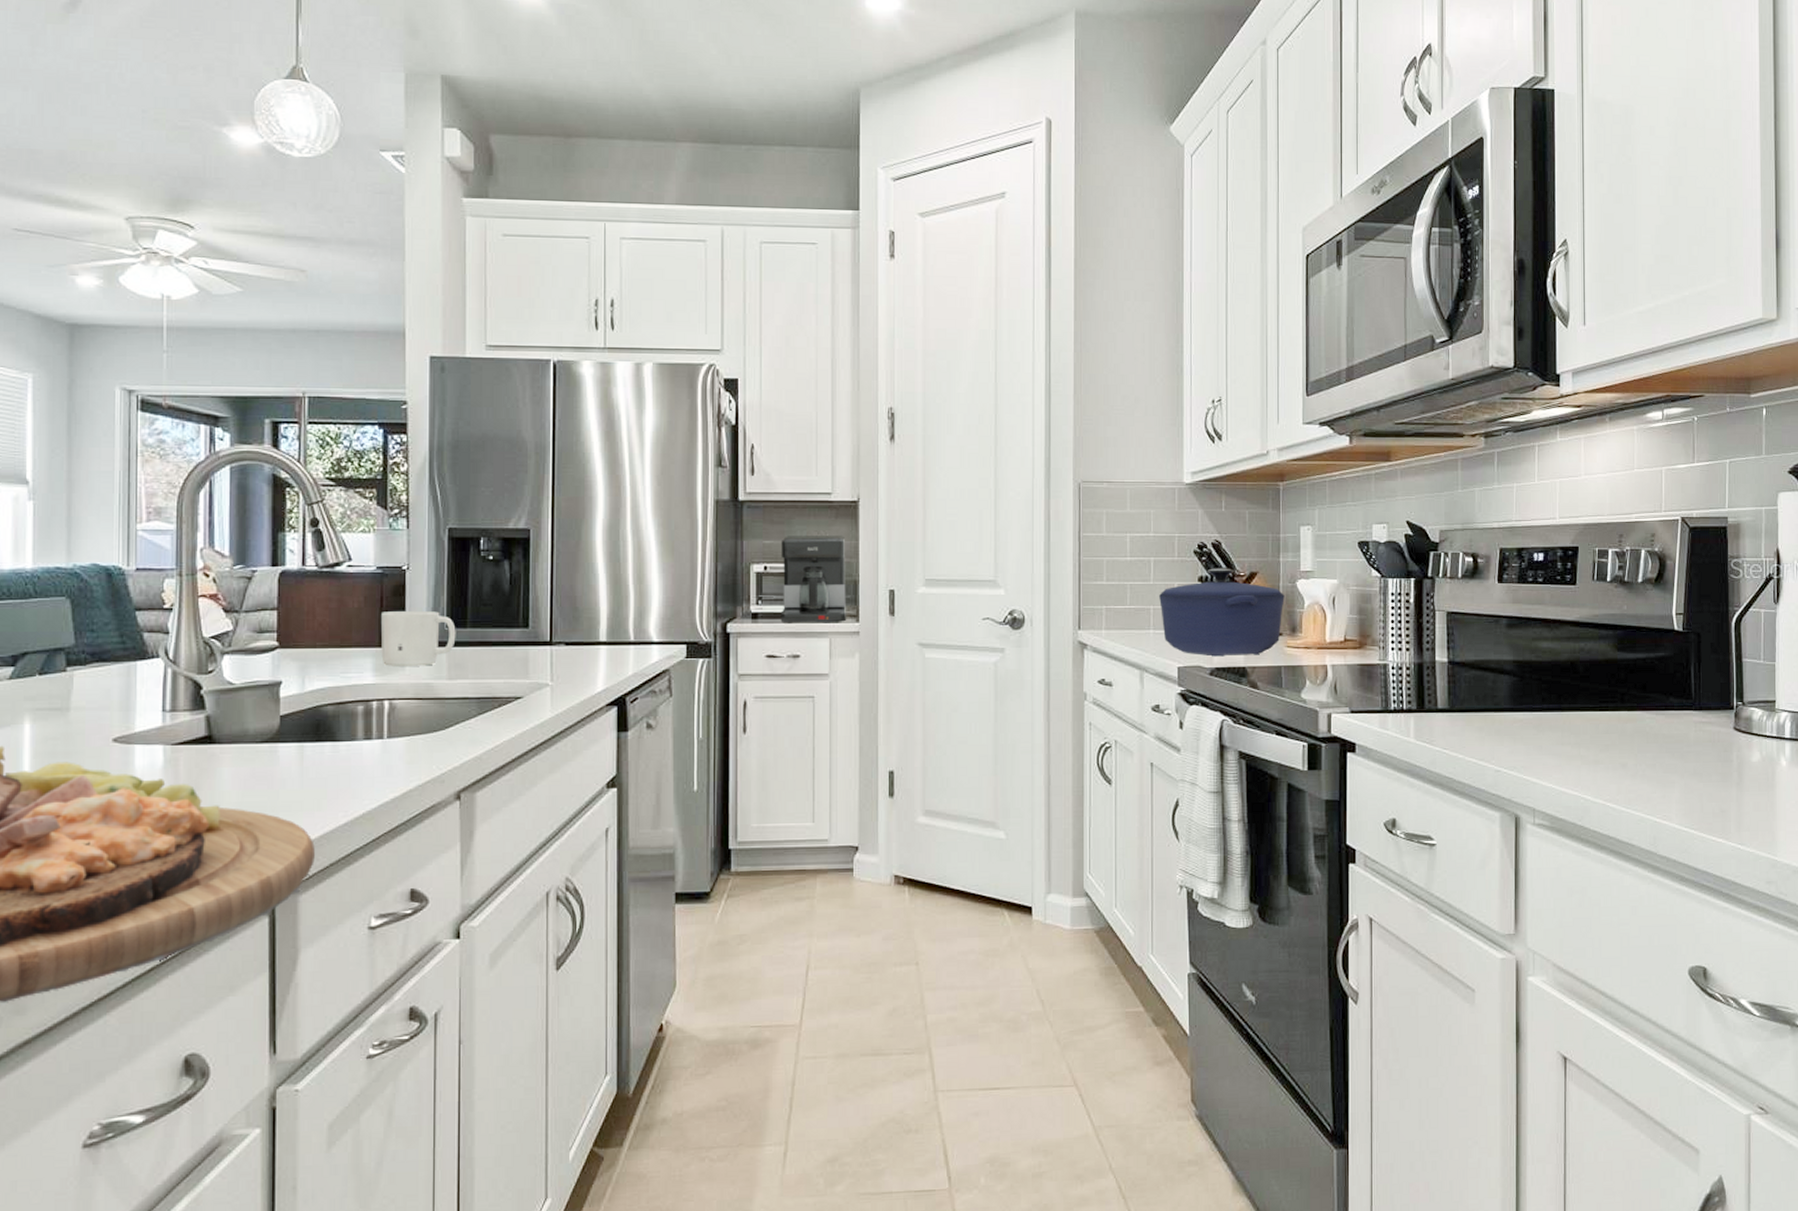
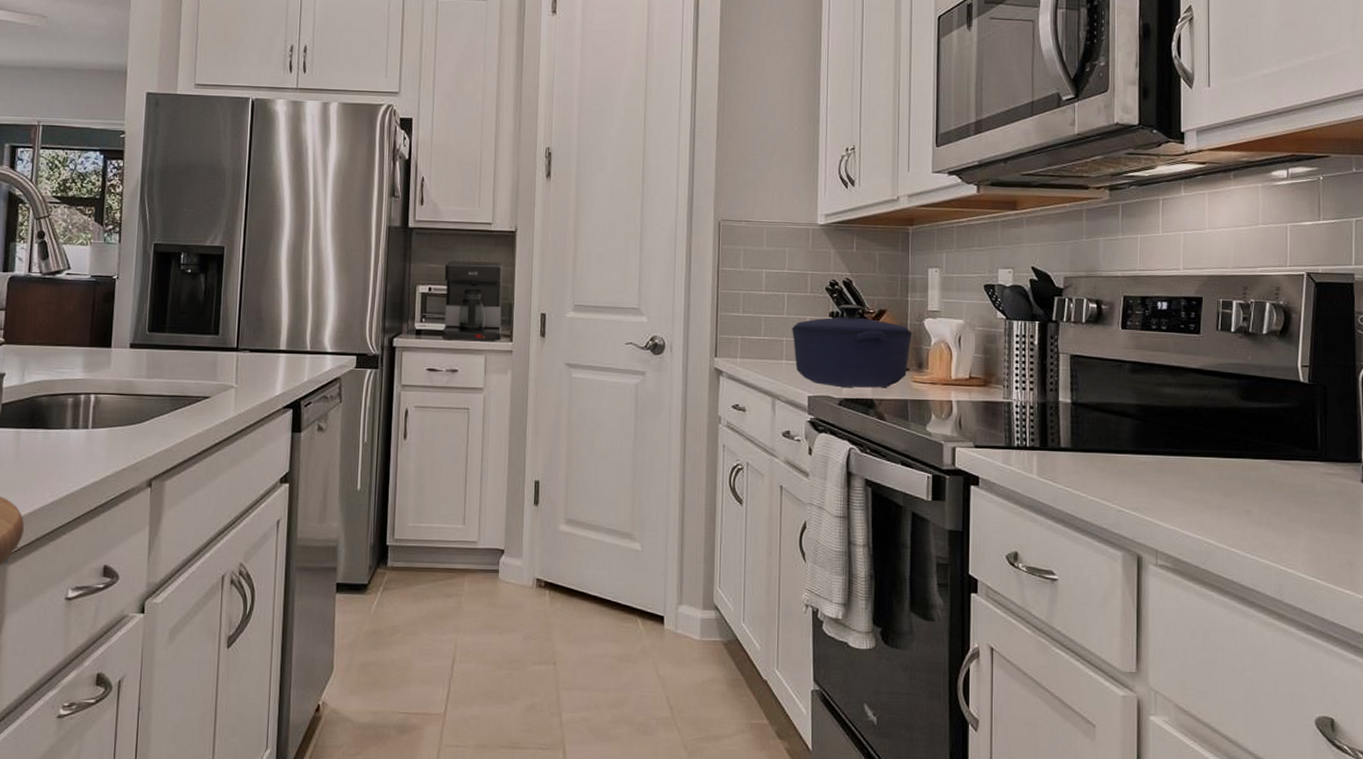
mug: present [380,611,456,666] -> none [91,315,156,365]

